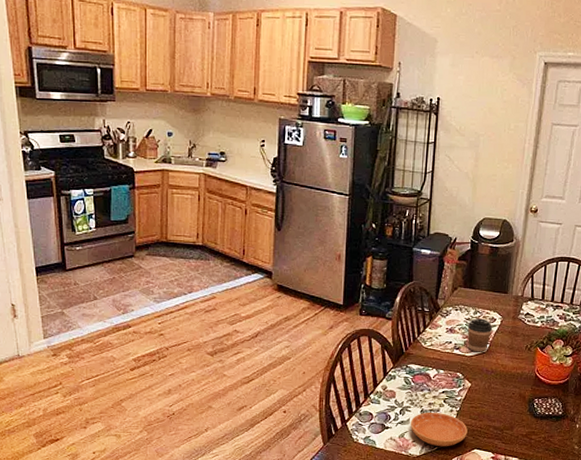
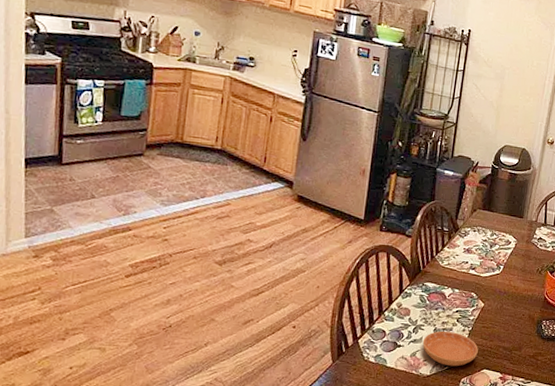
coffee cup: present [467,318,493,352] -> none [483,240,508,274]

